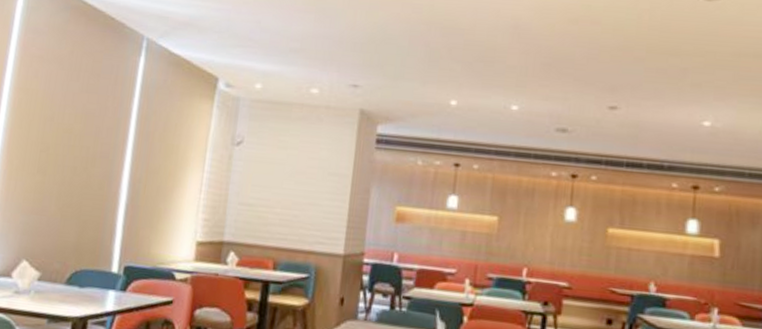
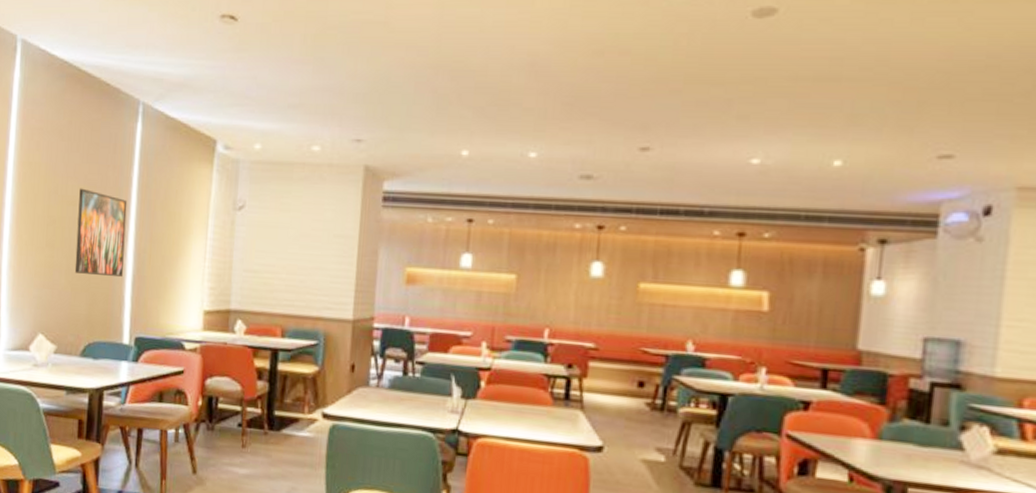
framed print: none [65,116,125,205] -> present [74,188,128,277]

